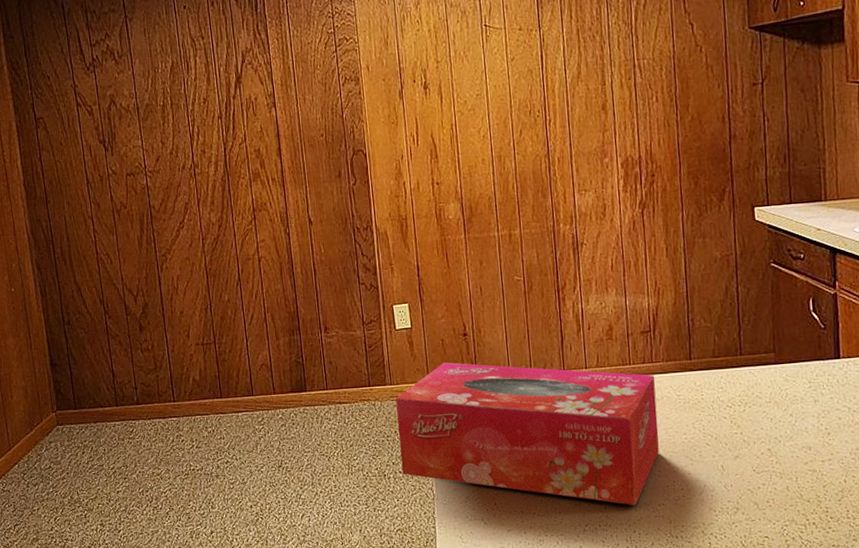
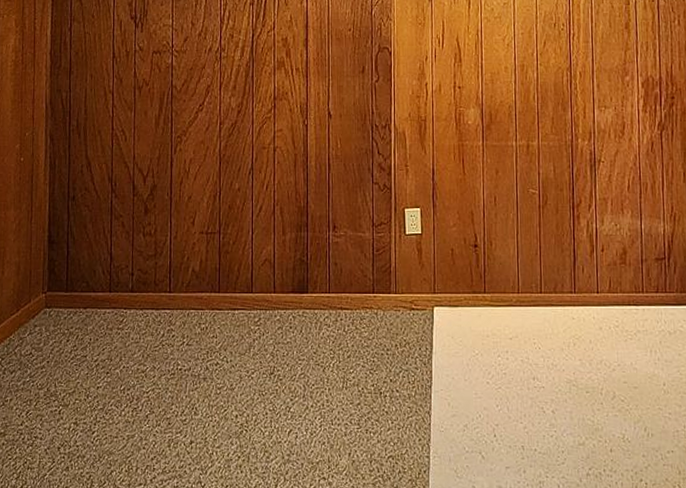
tissue box: present [395,362,659,505] -> none [399,273,670,450]

